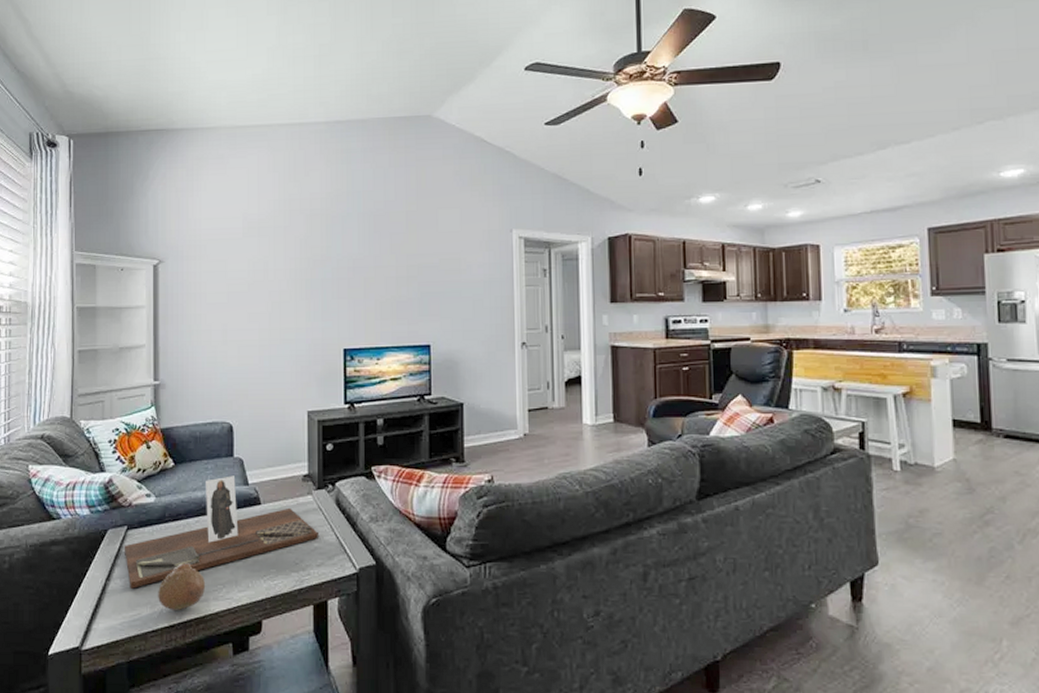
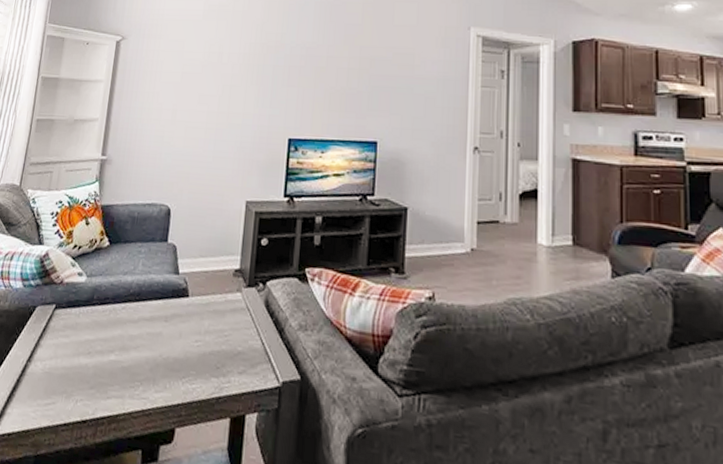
decorative tray: present [123,476,318,589] -> none [48,262,244,374]
fruit: present [158,563,206,611] -> none [74,352,124,405]

